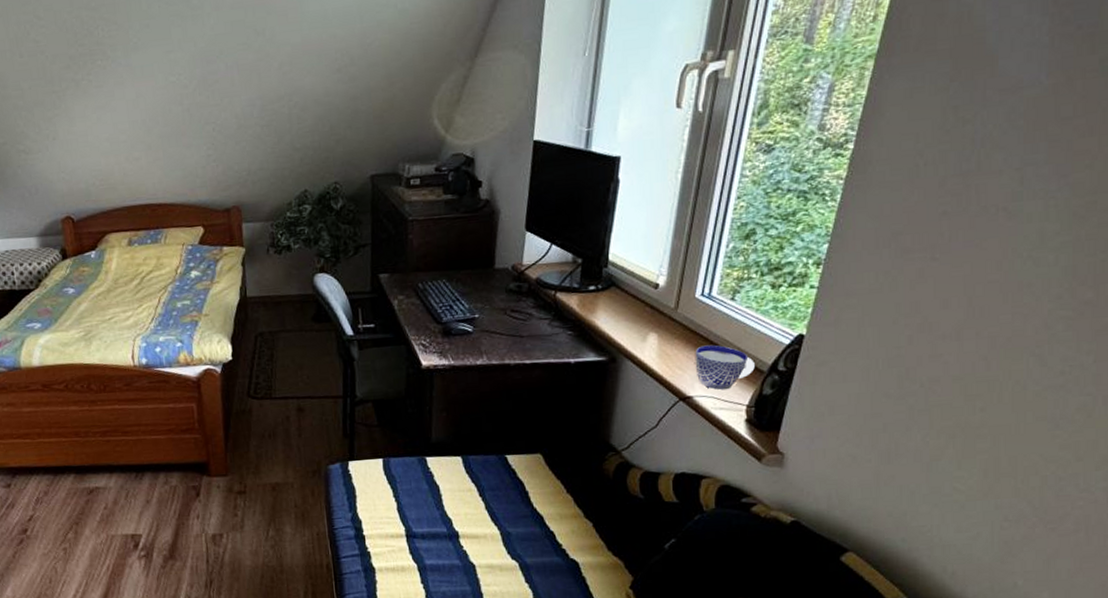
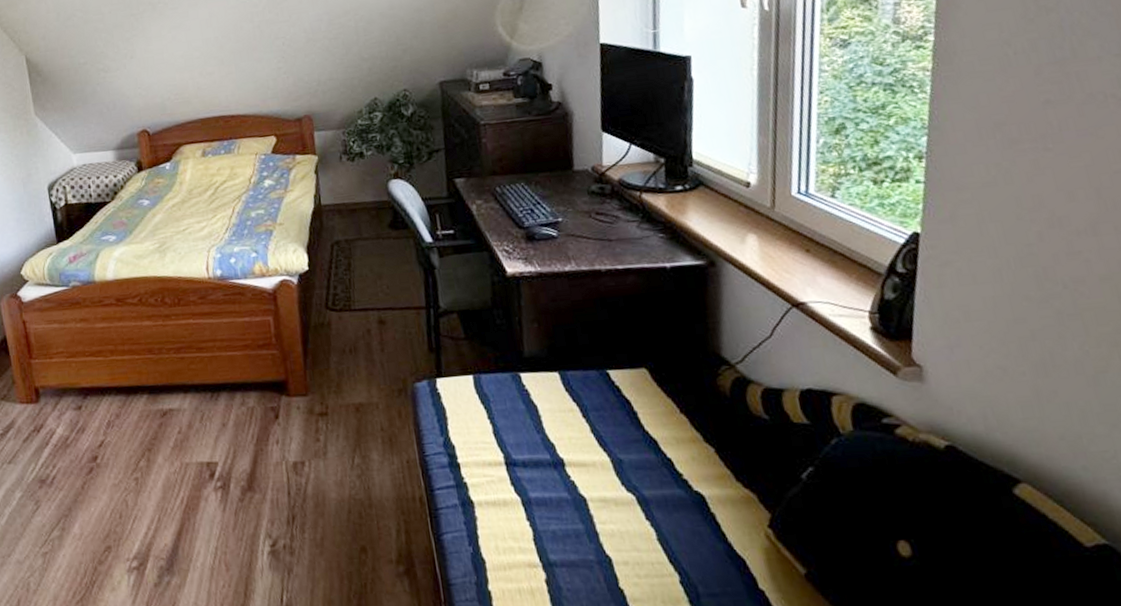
cup: present [695,344,755,390] -> none [801,245,871,295]

